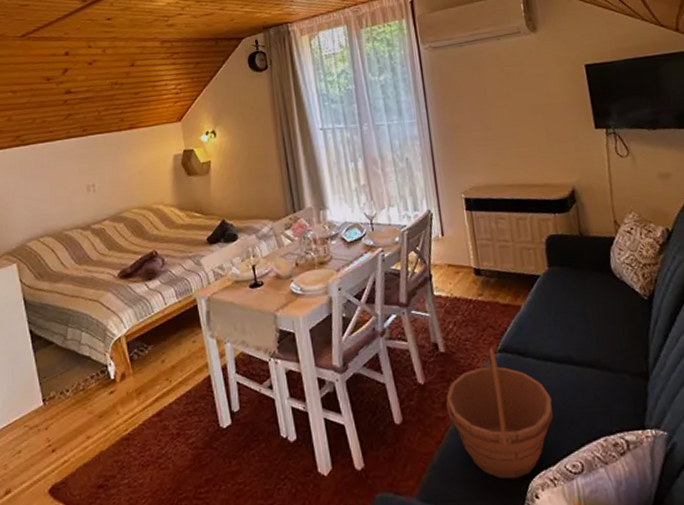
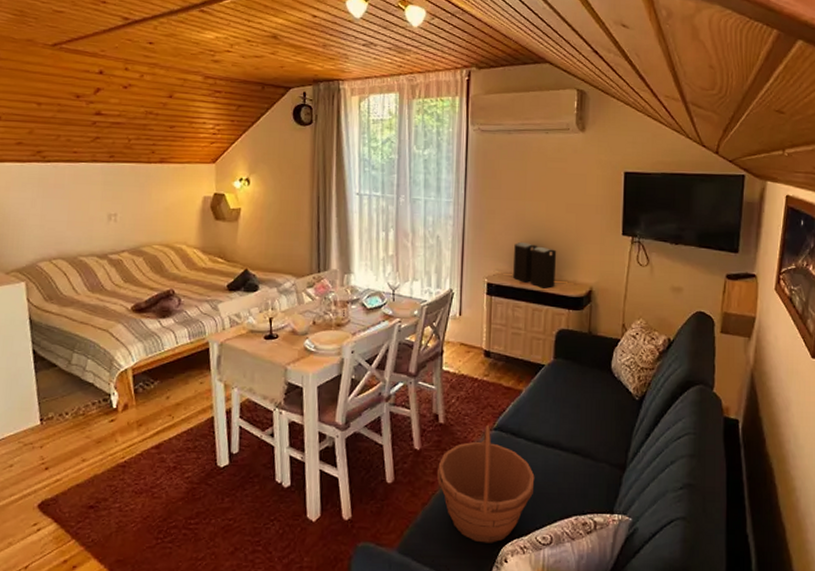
speaker: none [486,151,535,196] -> present [513,241,557,289]

